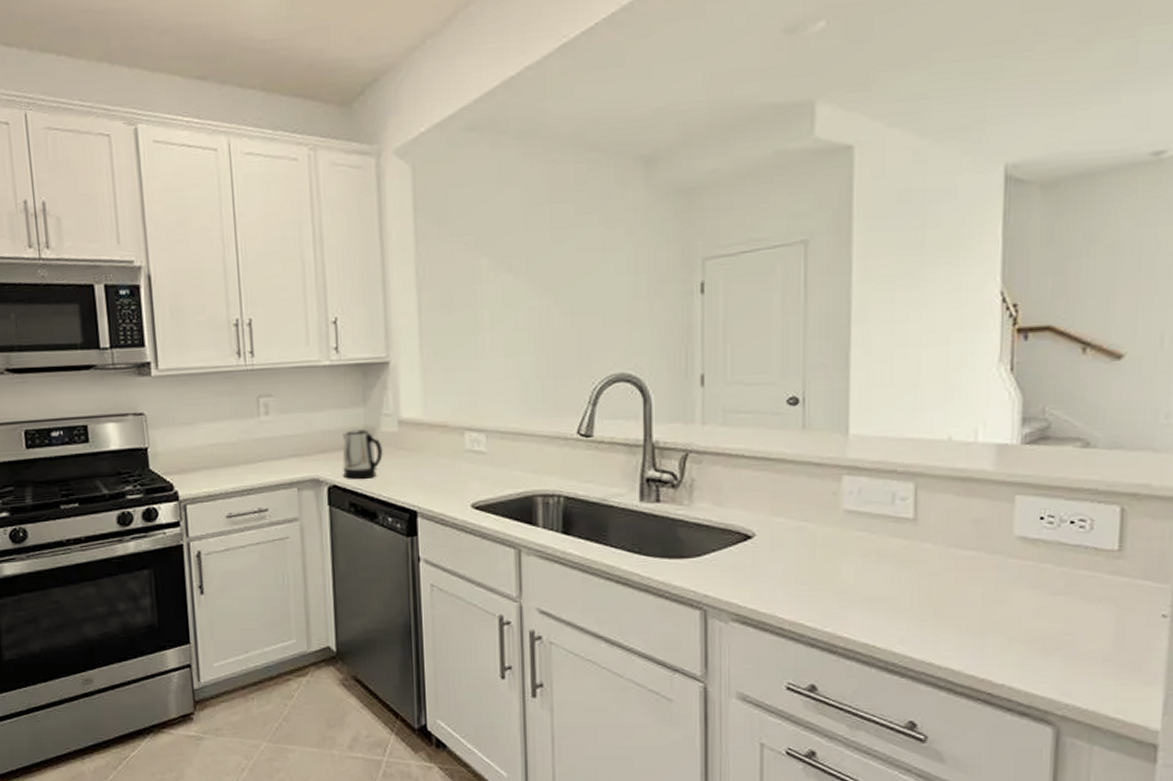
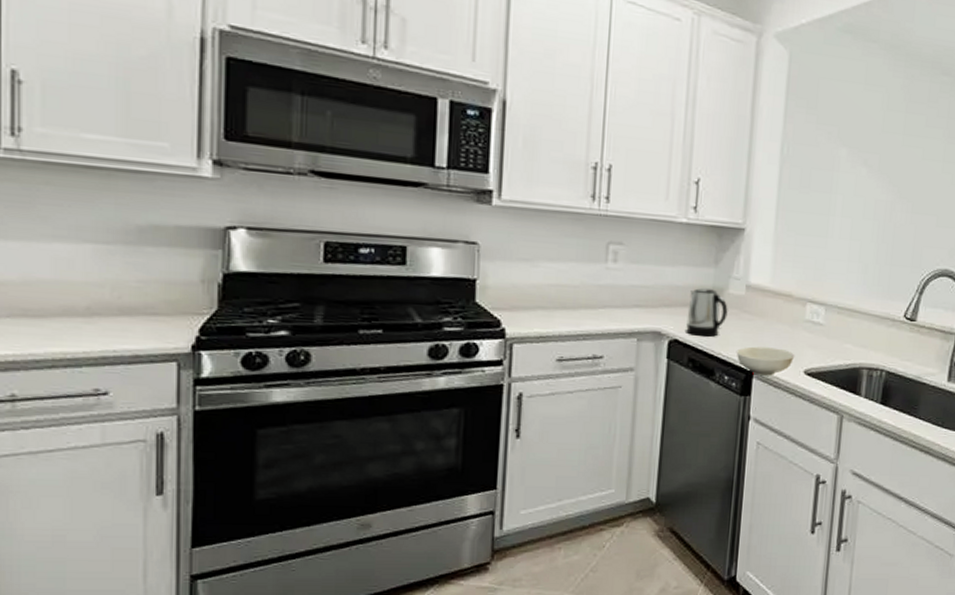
bowl: none [396,483,460,514] -> present [736,346,795,376]

